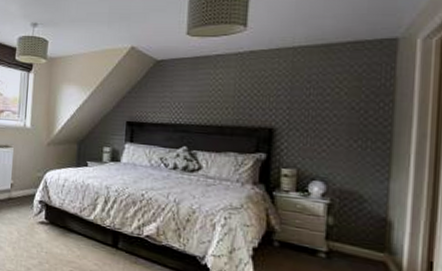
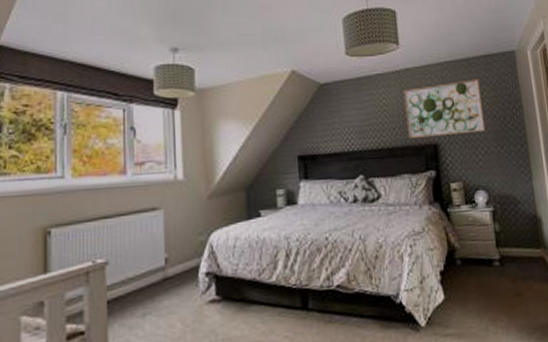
wall art: none [241,66,339,123] -> present [403,79,486,138]

